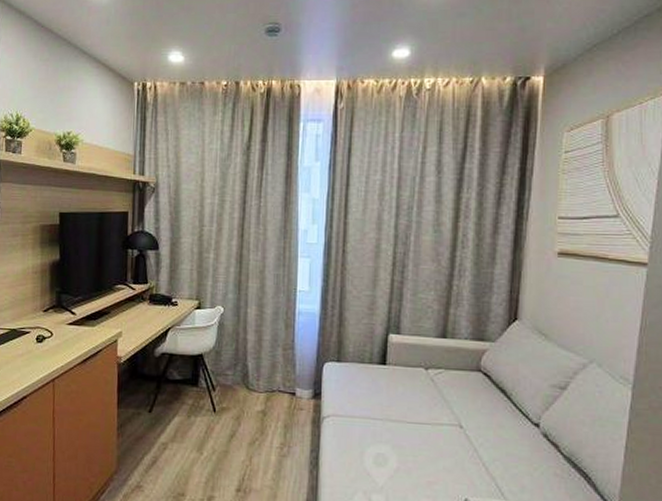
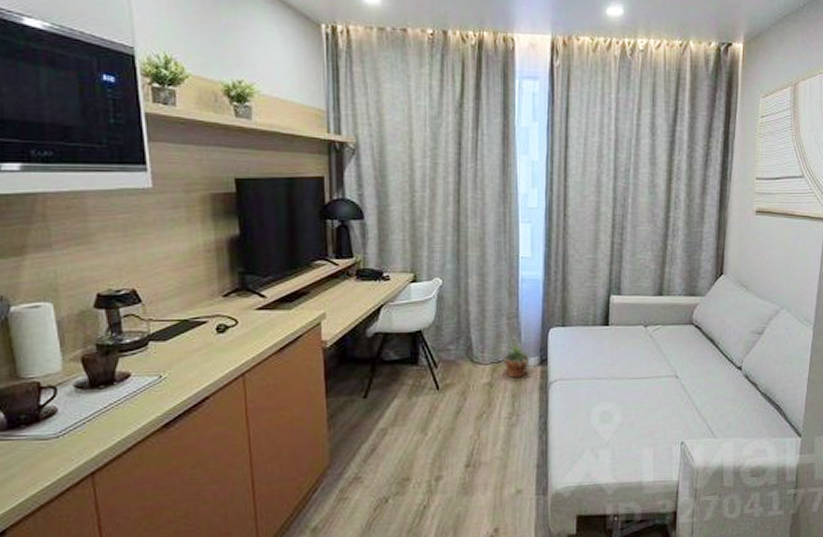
potted plant: none [275,374,309,410] -> present [501,342,535,379]

